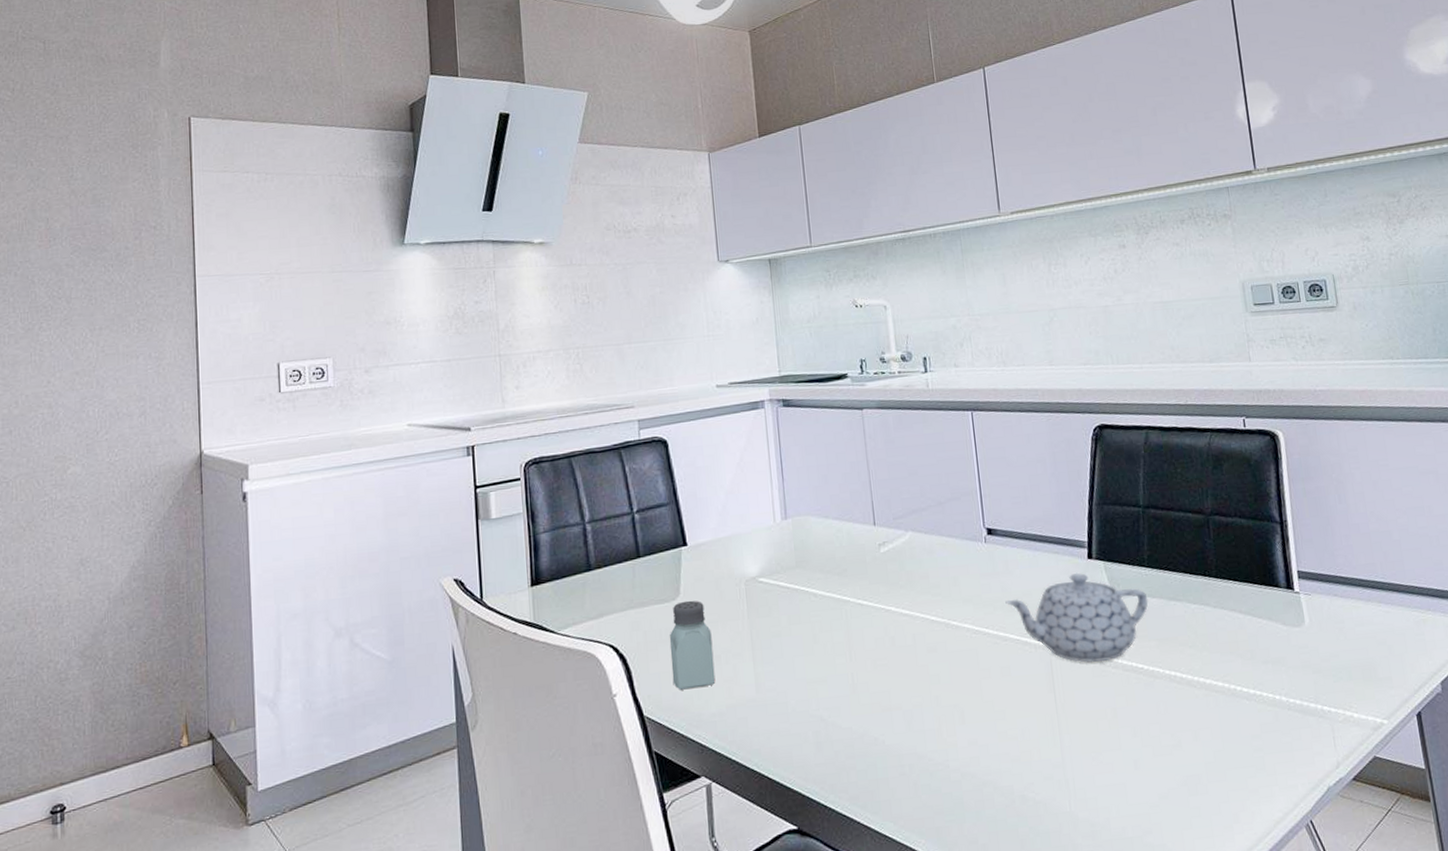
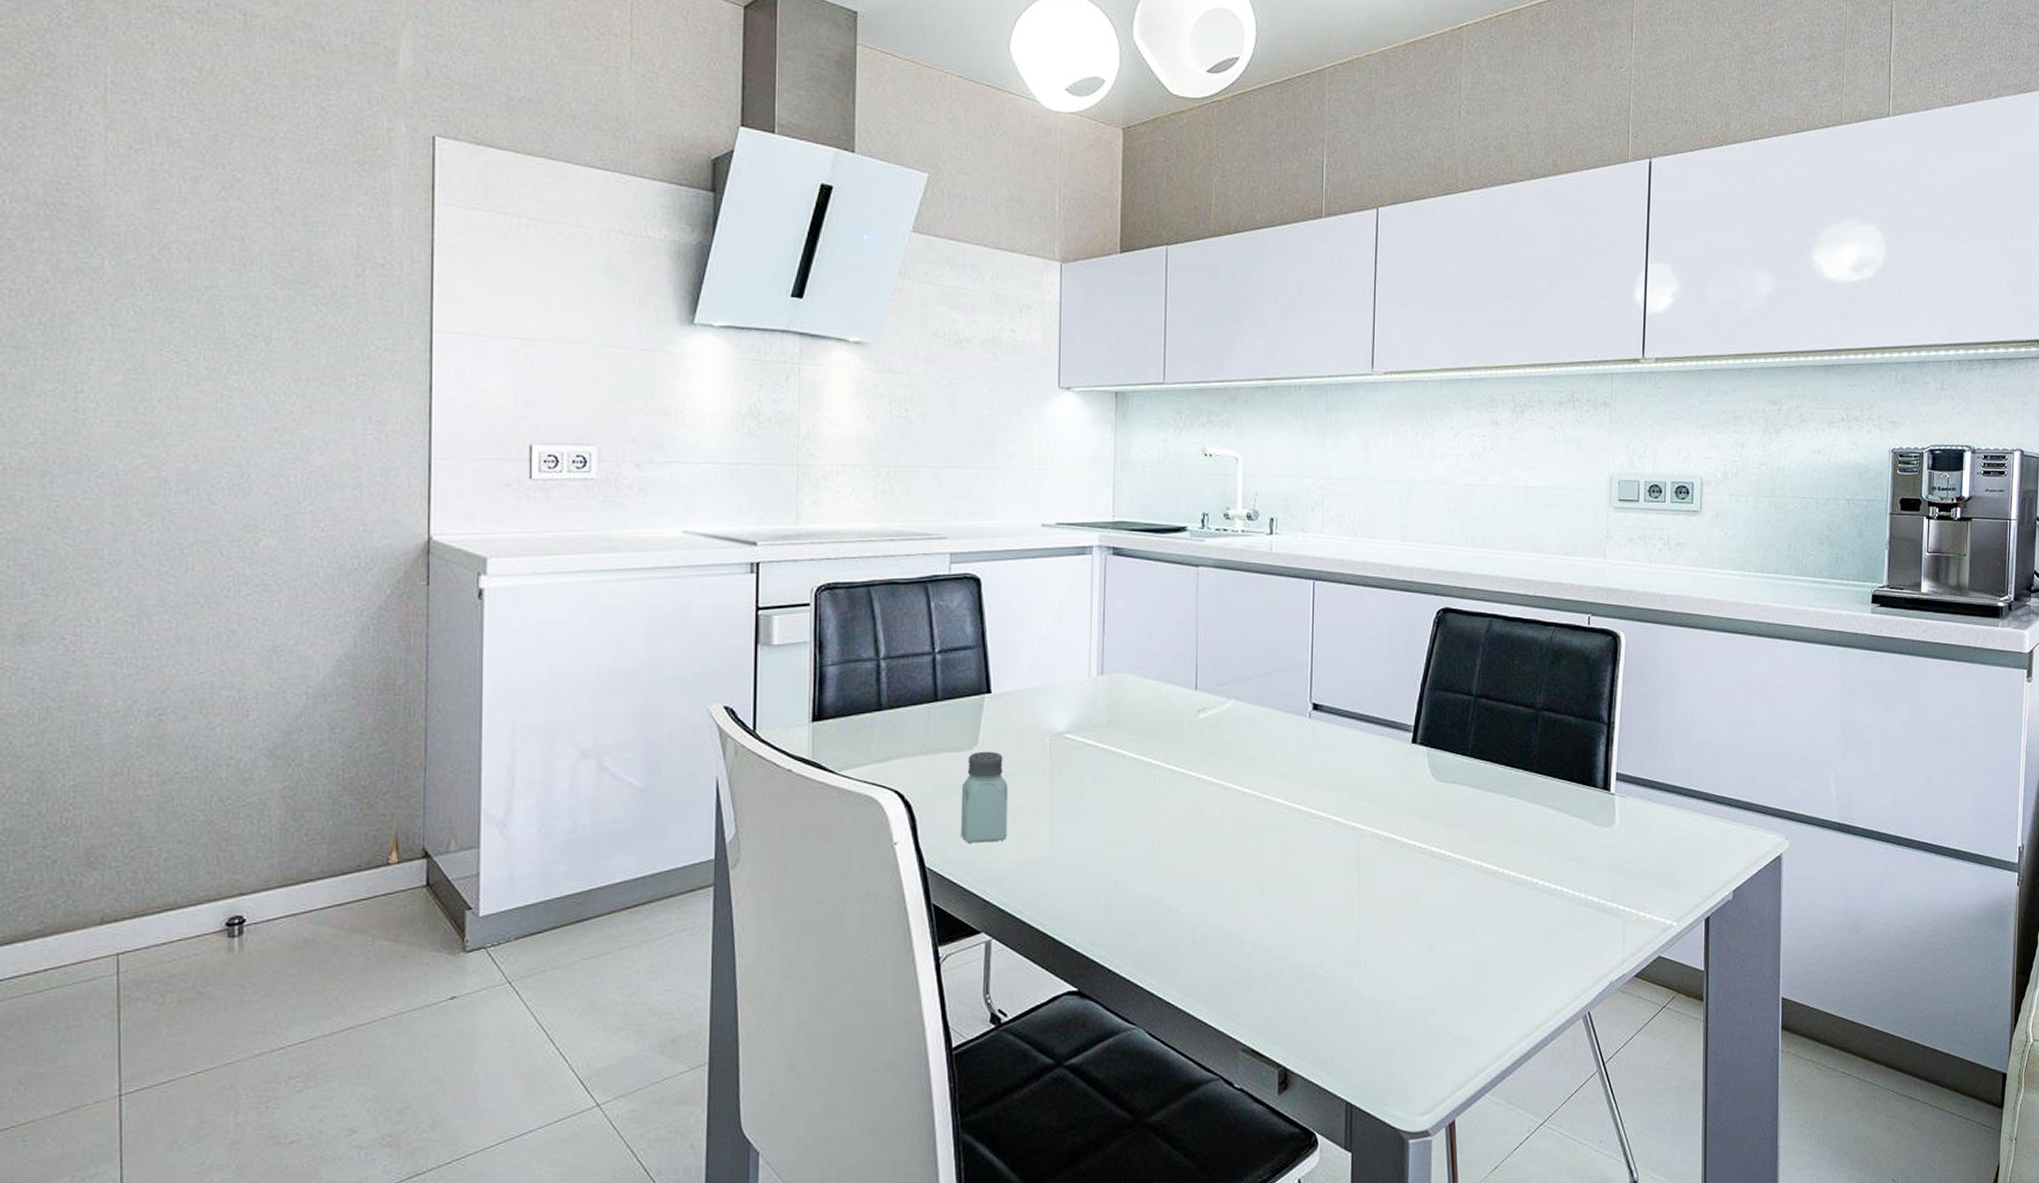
teapot: present [1005,572,1148,663] -> none [1322,756,1466,847]

